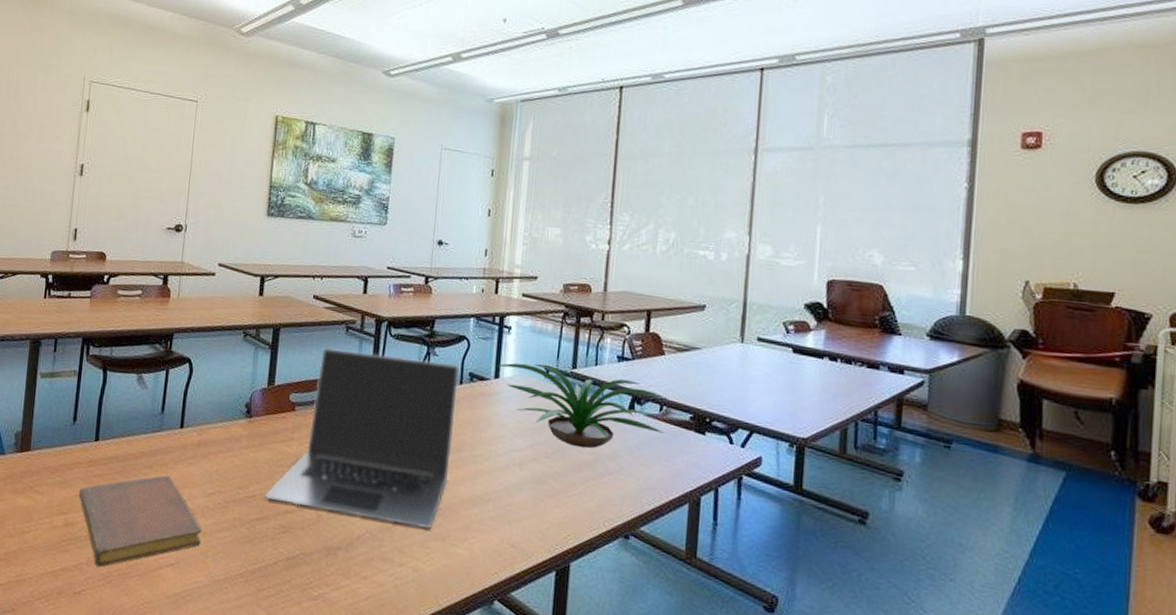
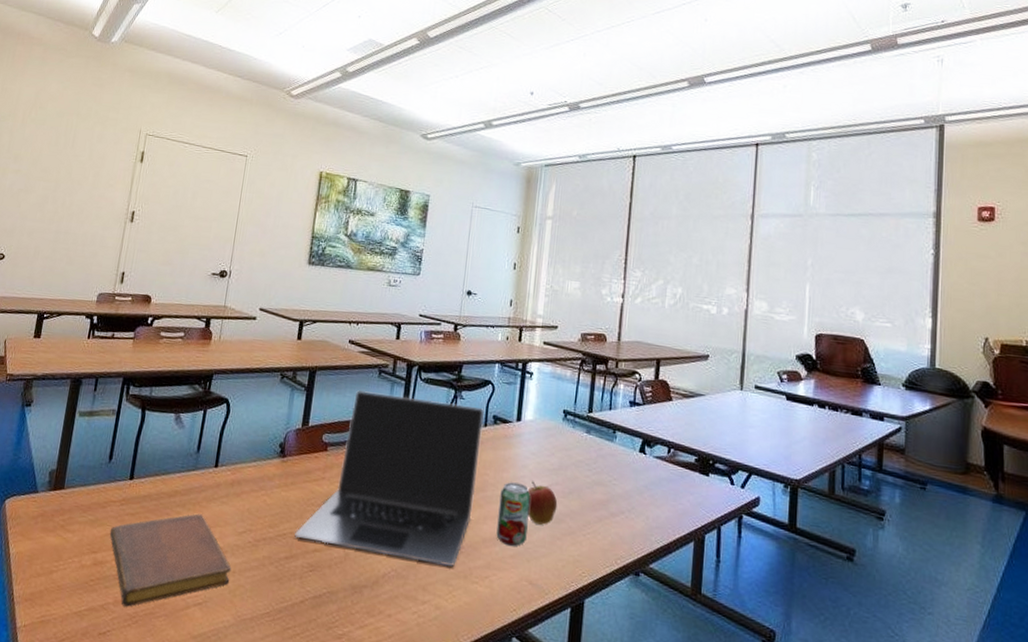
beverage can: none [475,442,511,508] -> present [496,482,531,546]
plant: present [497,363,670,449] -> none [519,407,677,489]
apple: none [507,441,540,486] -> present [527,481,558,525]

